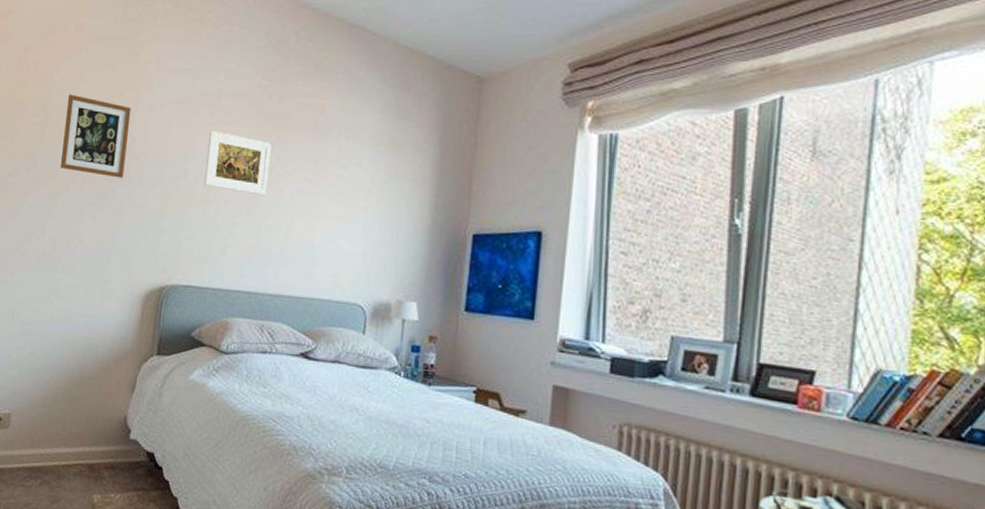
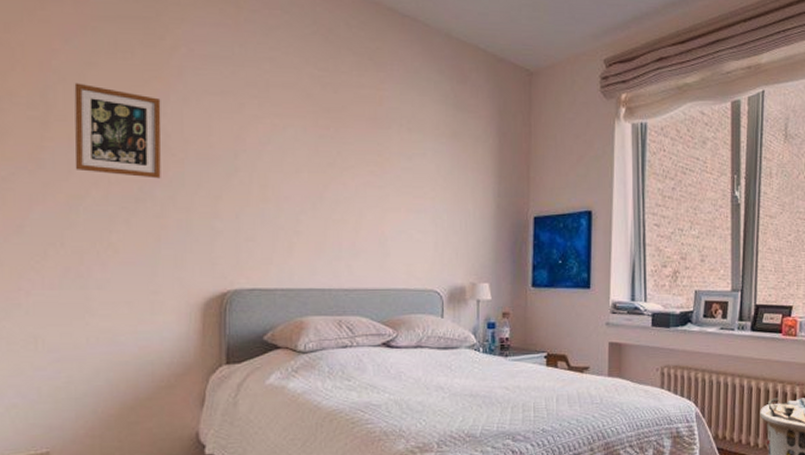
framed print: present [204,130,271,196] -> none [258,123,331,191]

